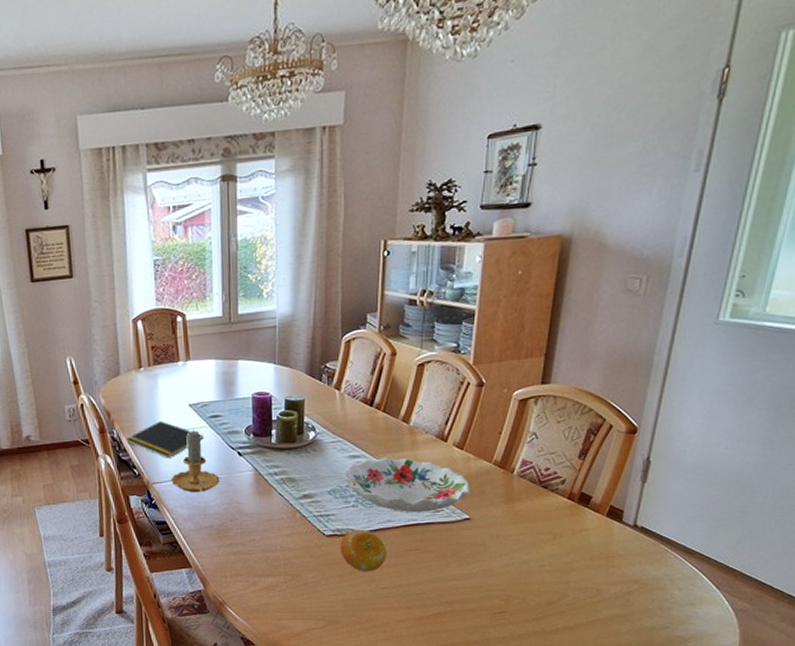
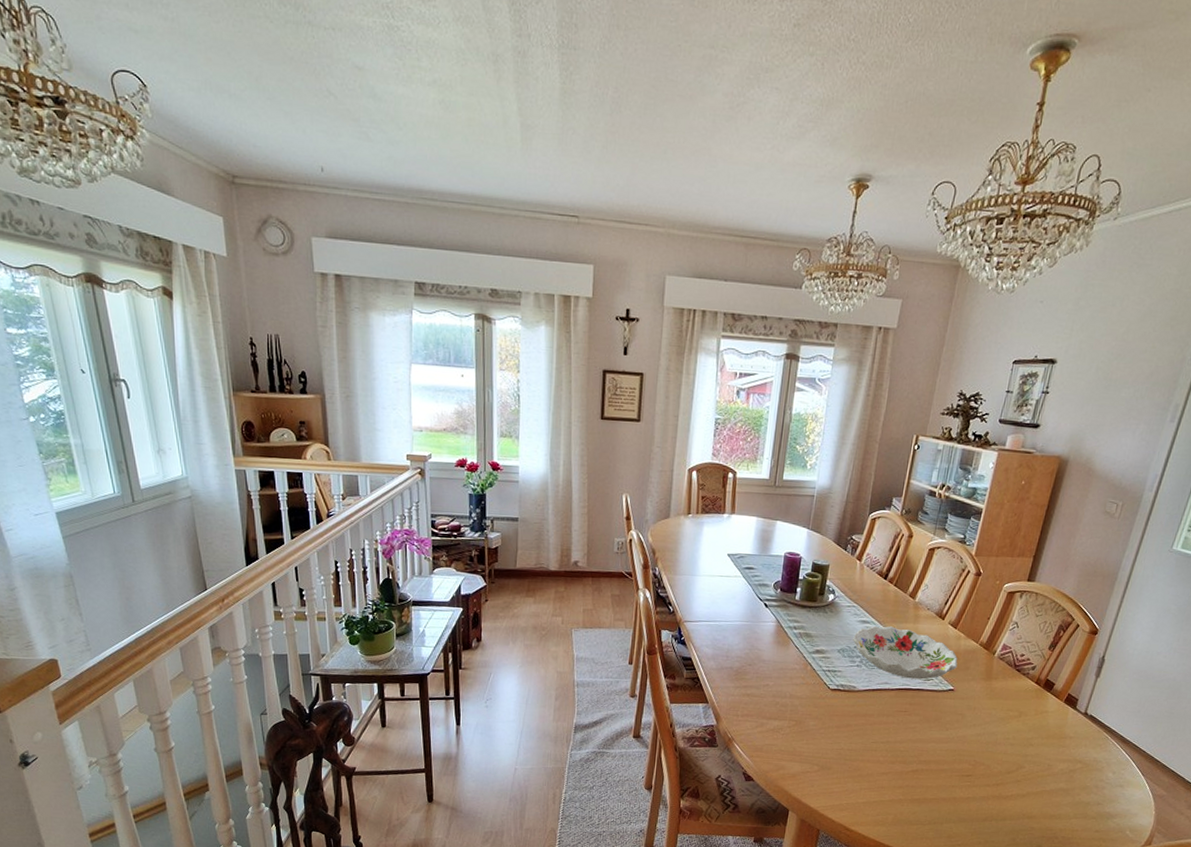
notepad: present [126,421,204,458] -> none [666,565,737,600]
candle: present [171,429,220,493] -> none [701,577,746,636]
fruit: present [340,529,387,572] -> none [841,687,881,727]

